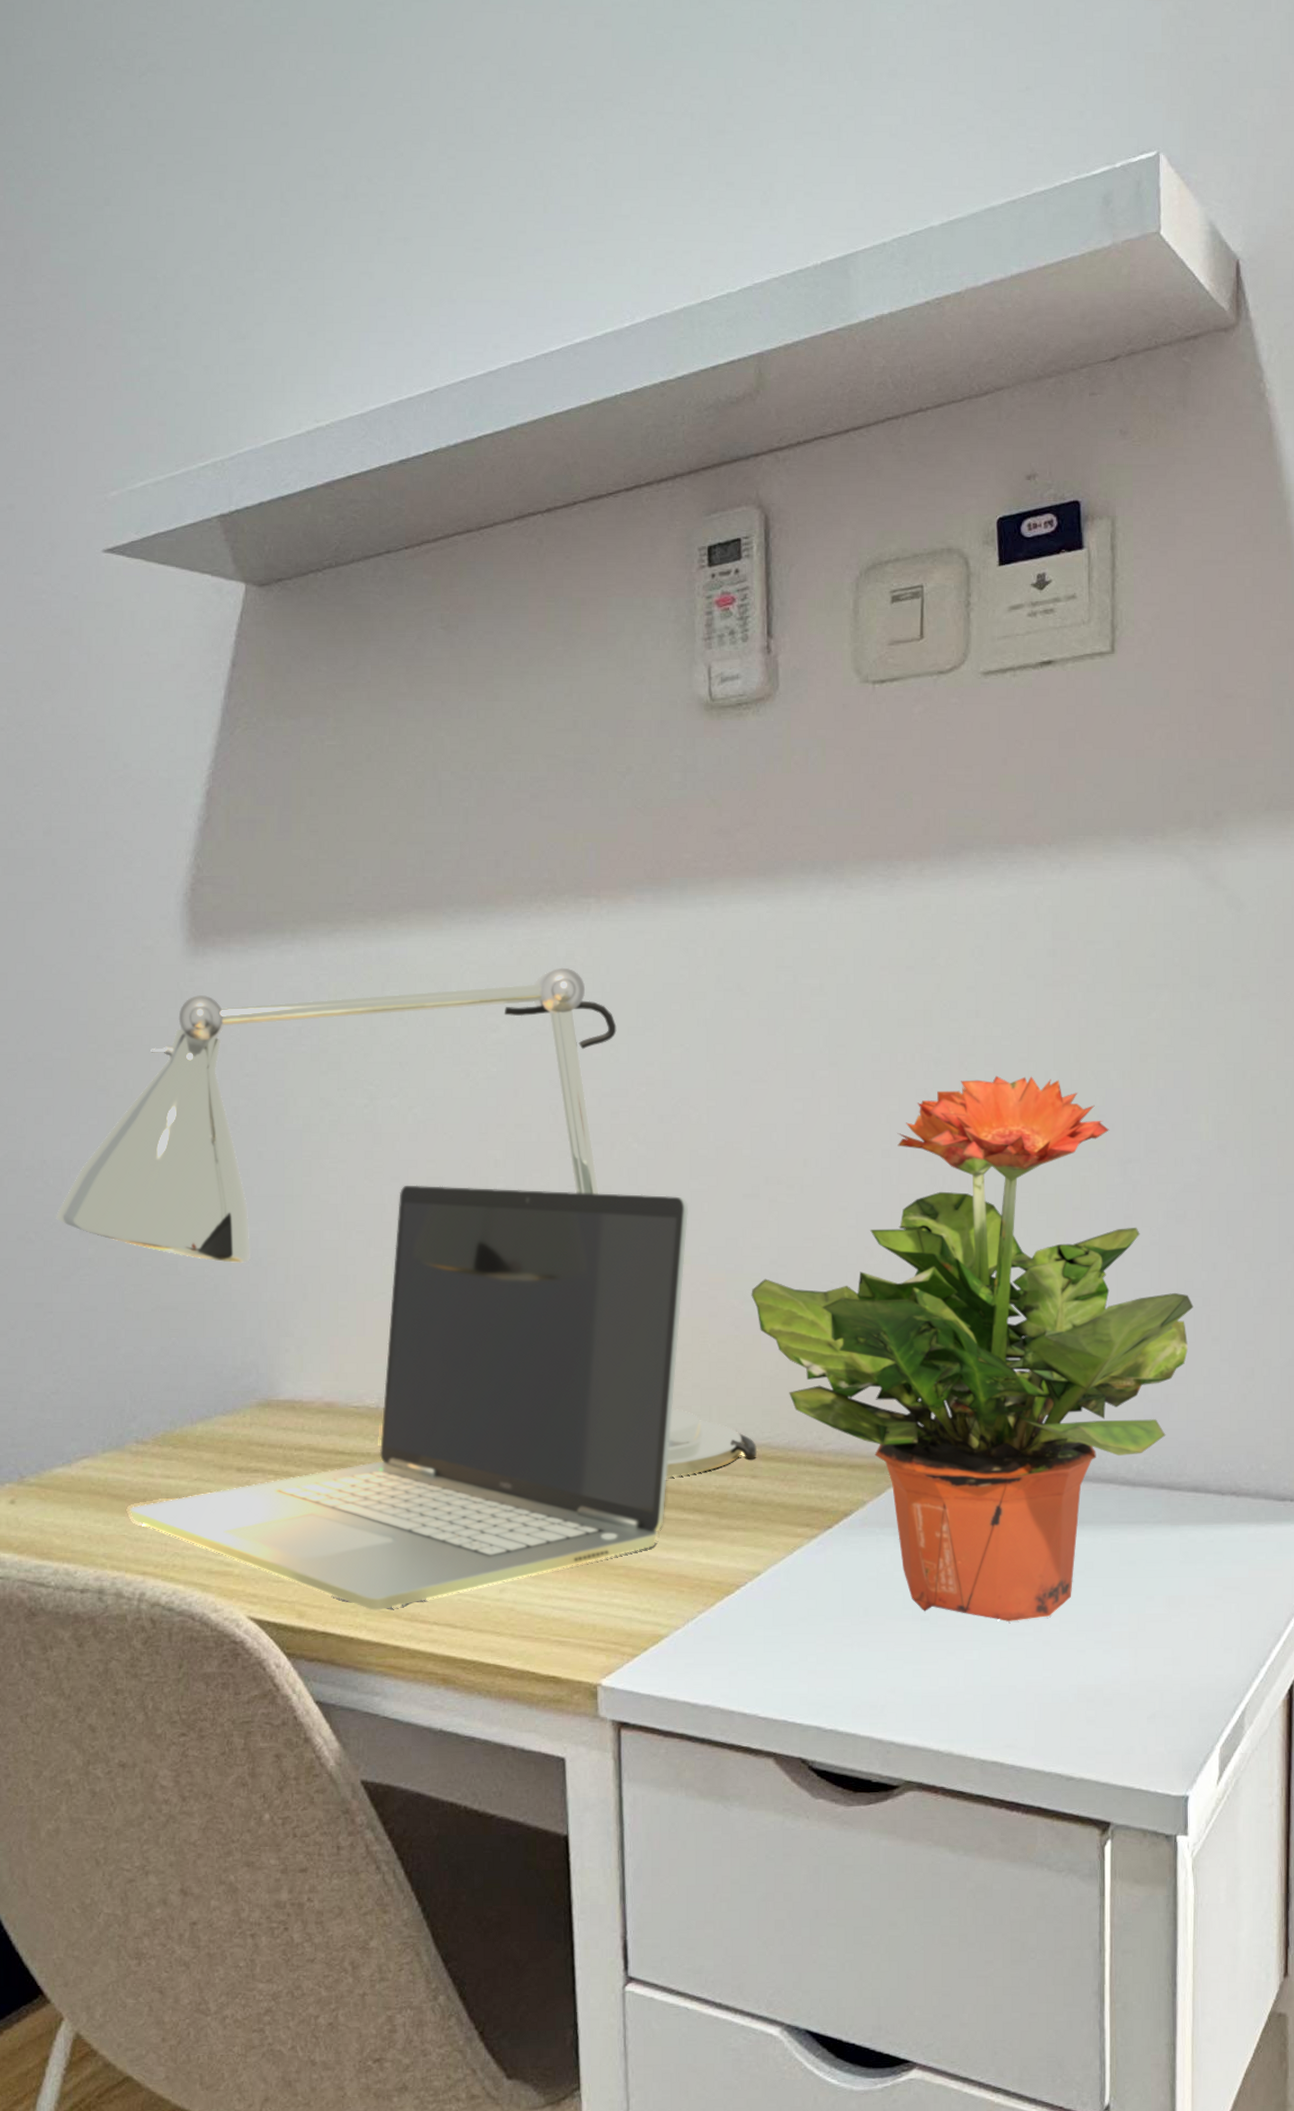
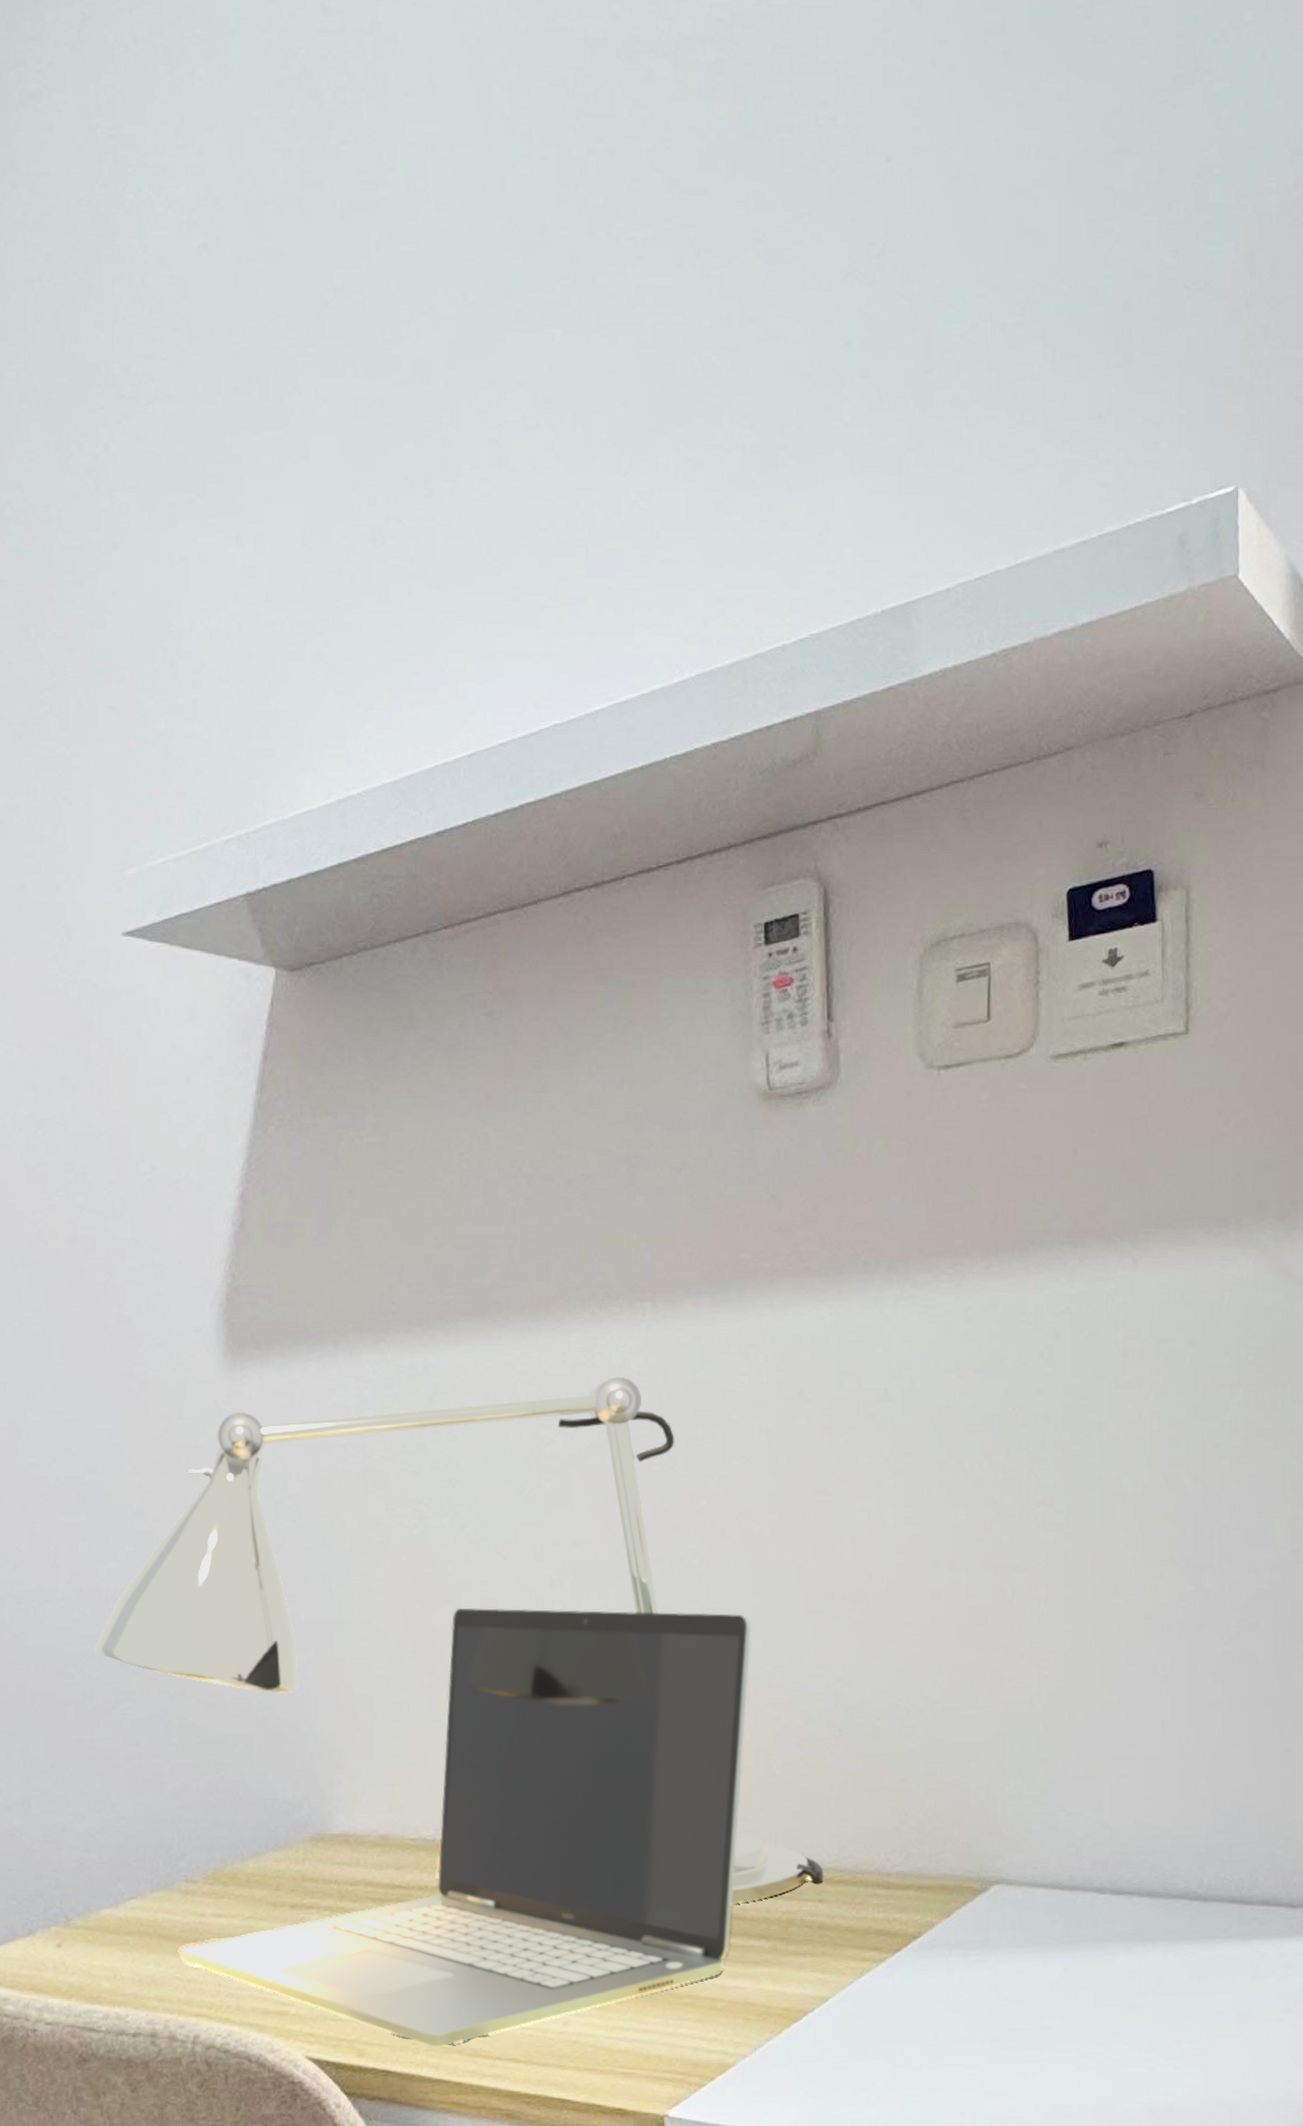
potted plant: present [751,1075,1194,1622] -> none [816,1482,1266,2041]

